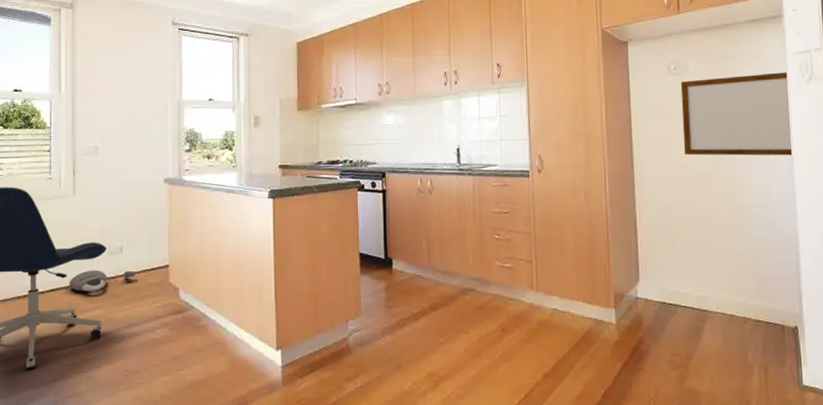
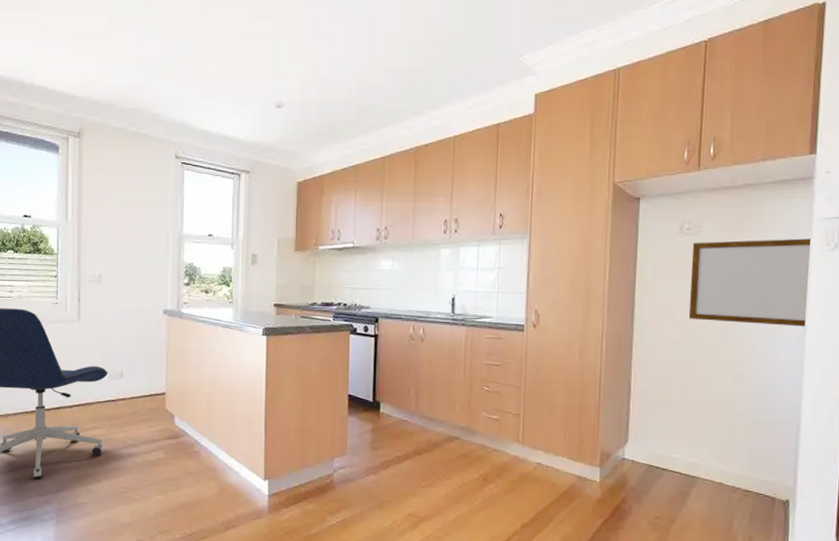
padlock: present [69,270,136,292] -> none [72,392,135,412]

